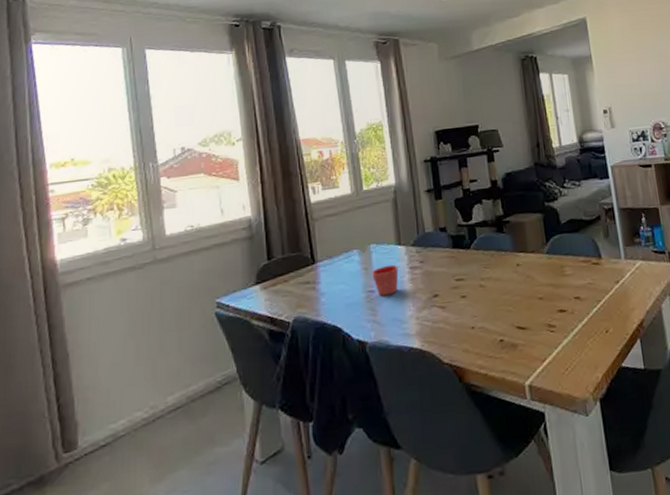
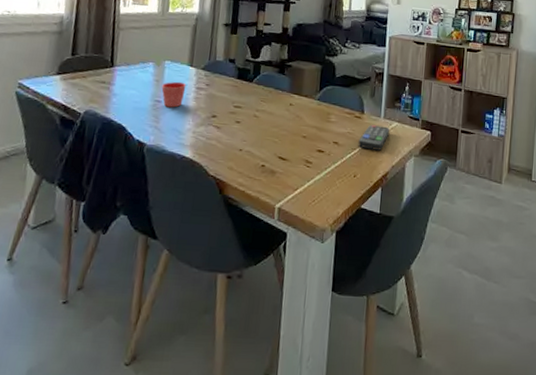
remote control: none [602,267,636,298] -> present [358,124,390,151]

